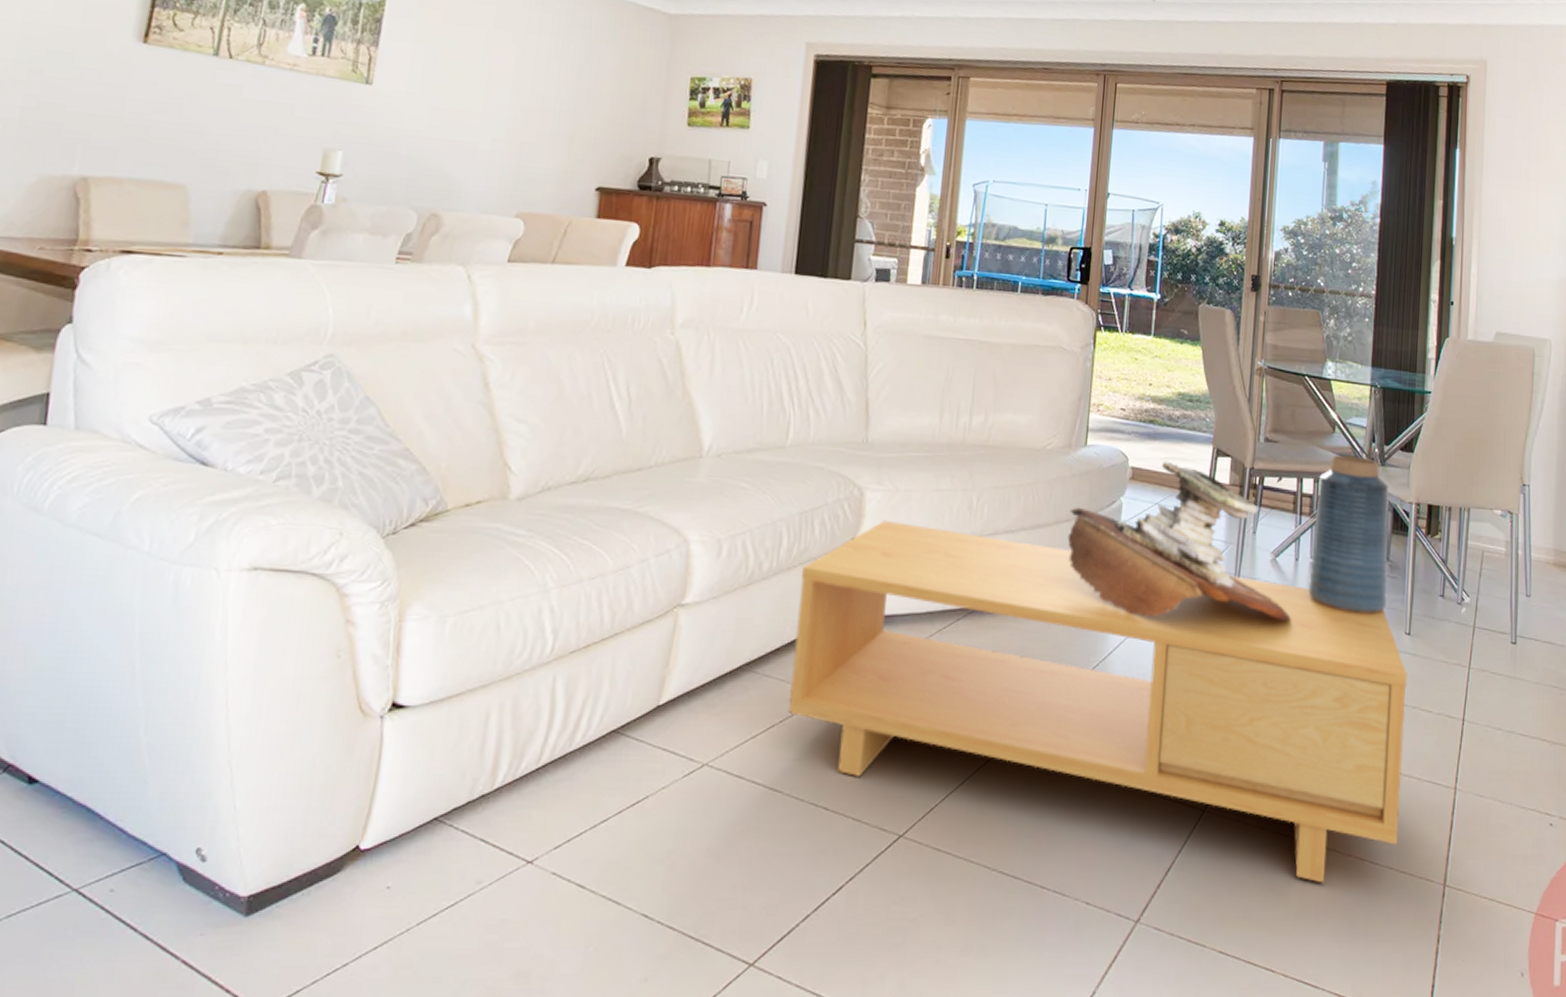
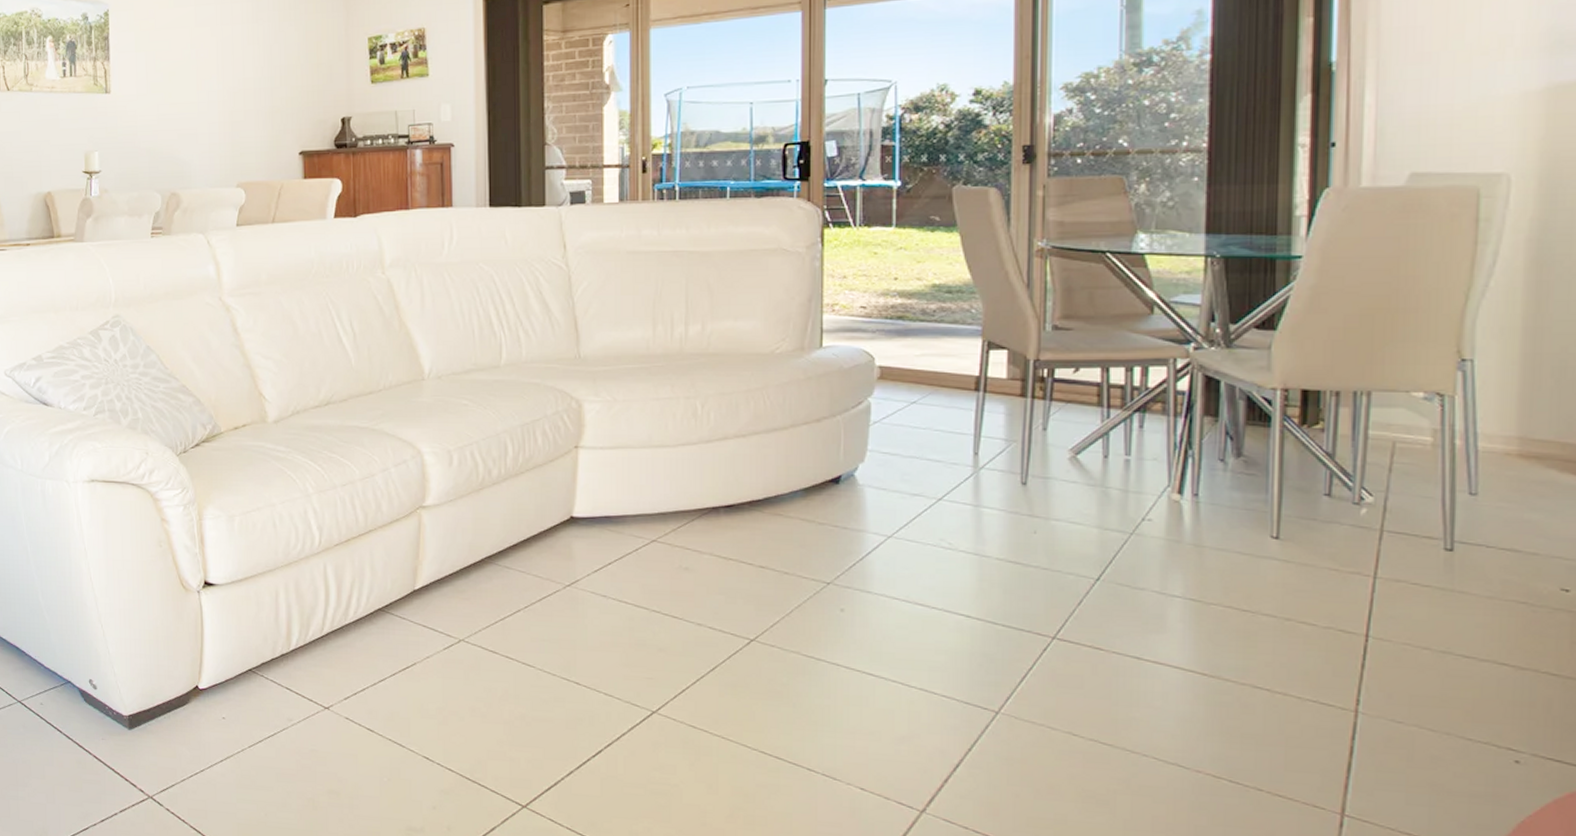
coffee table: present [788,520,1407,883] -> none [530,429,1276,797]
decorative bowl: present [1067,461,1291,621] -> none [808,358,1101,523]
vase: present [1308,455,1389,615] -> none [1125,338,1243,516]

